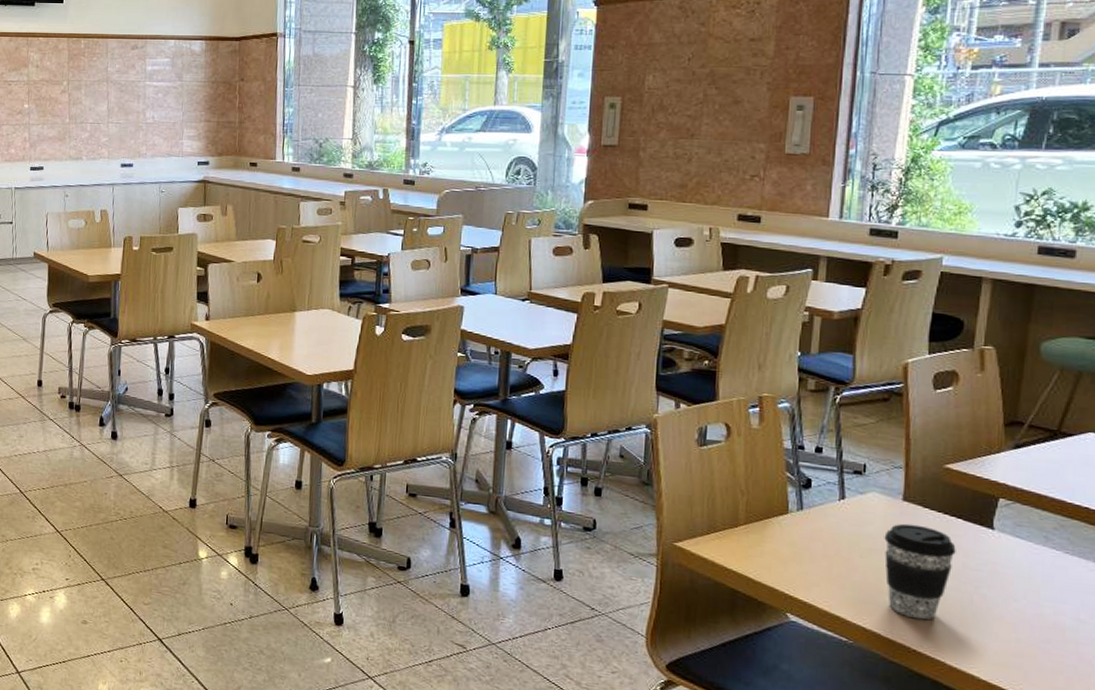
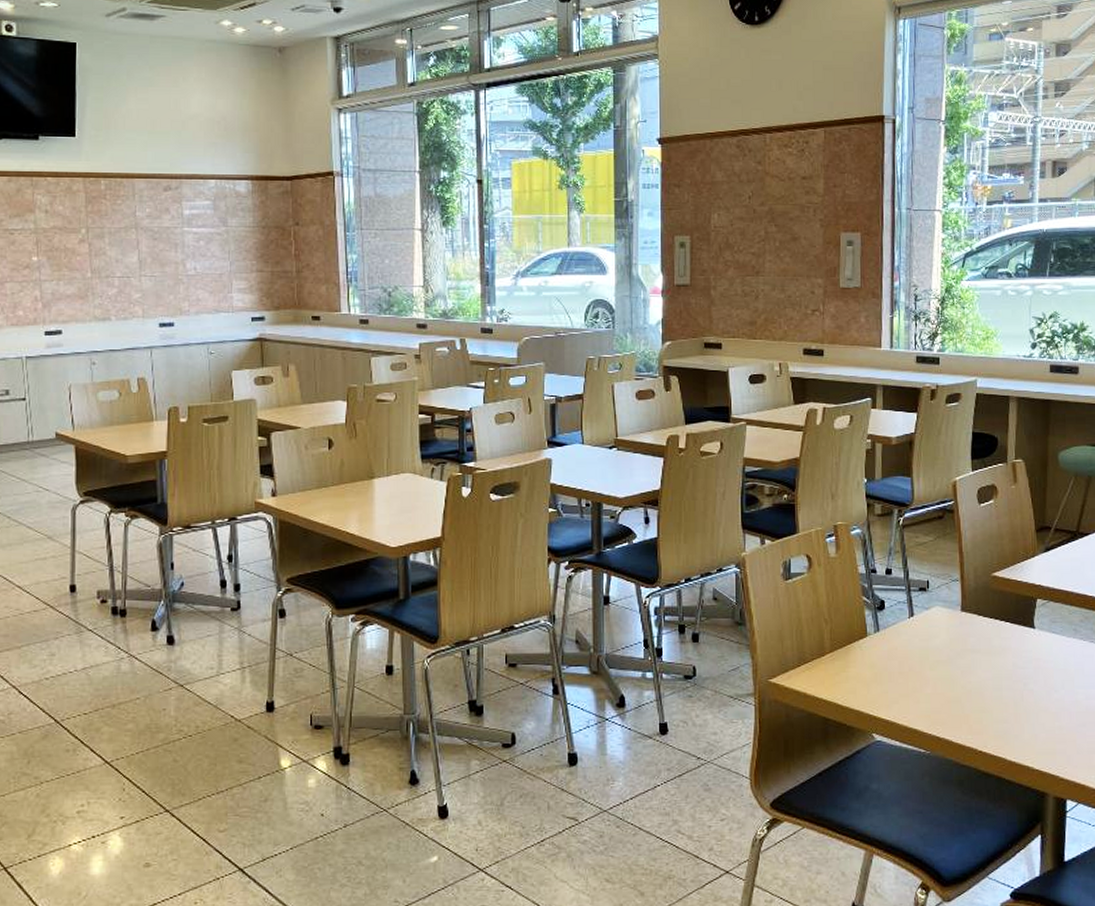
coffee cup: present [884,523,956,620] -> none [948,632,1007,722]

